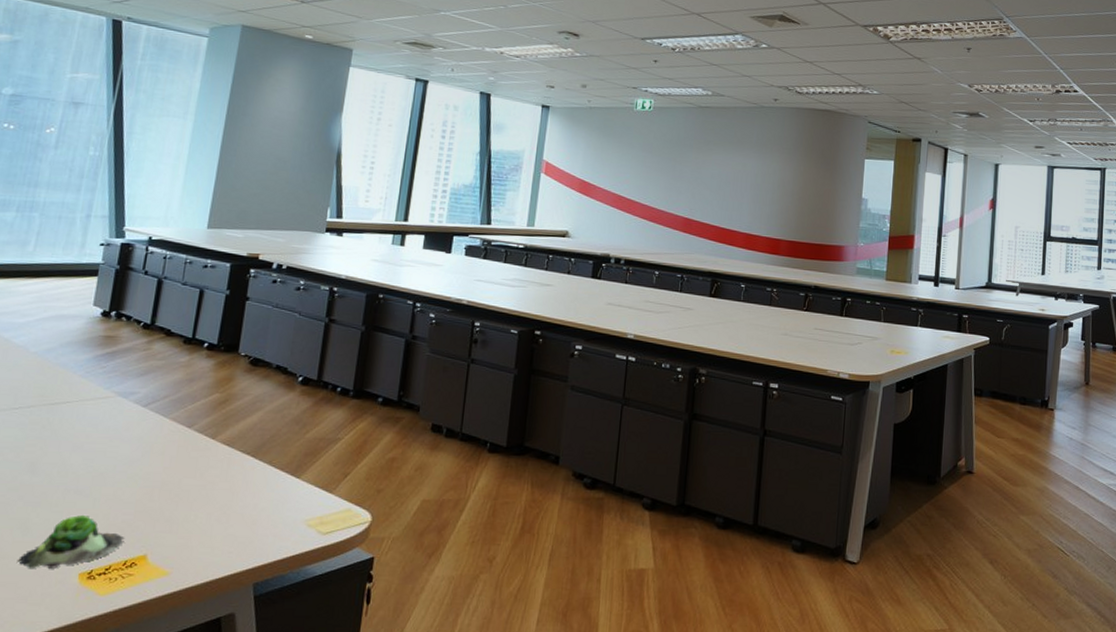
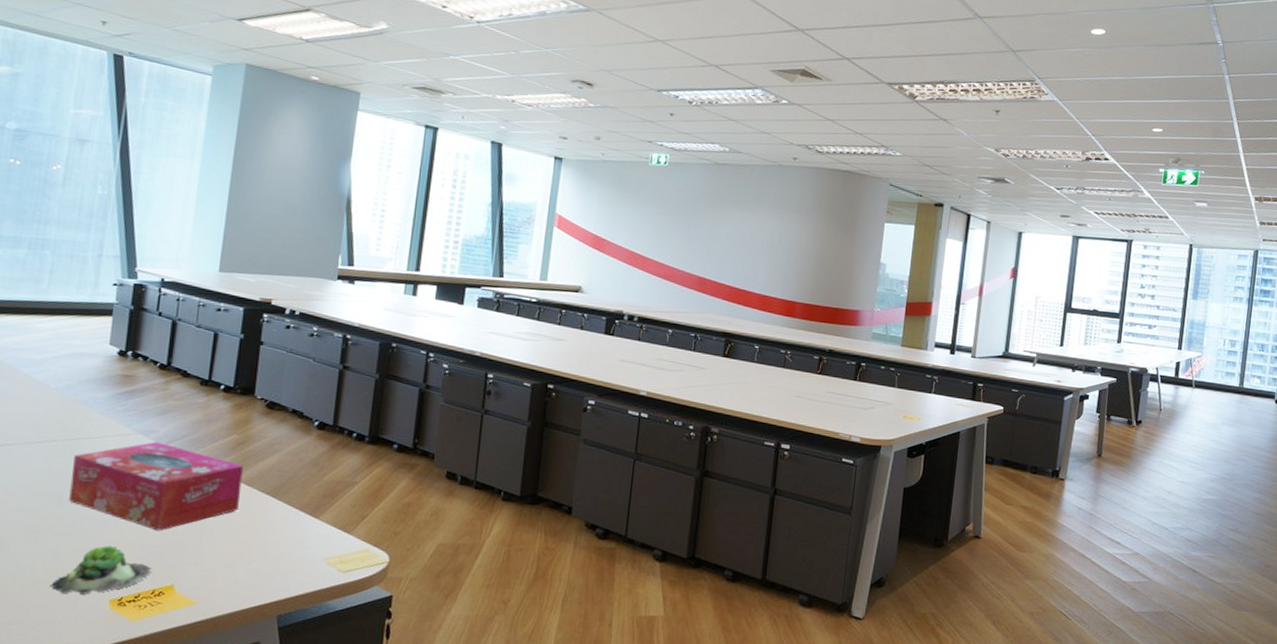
tissue box: none [42,403,224,498] -> present [69,441,243,531]

